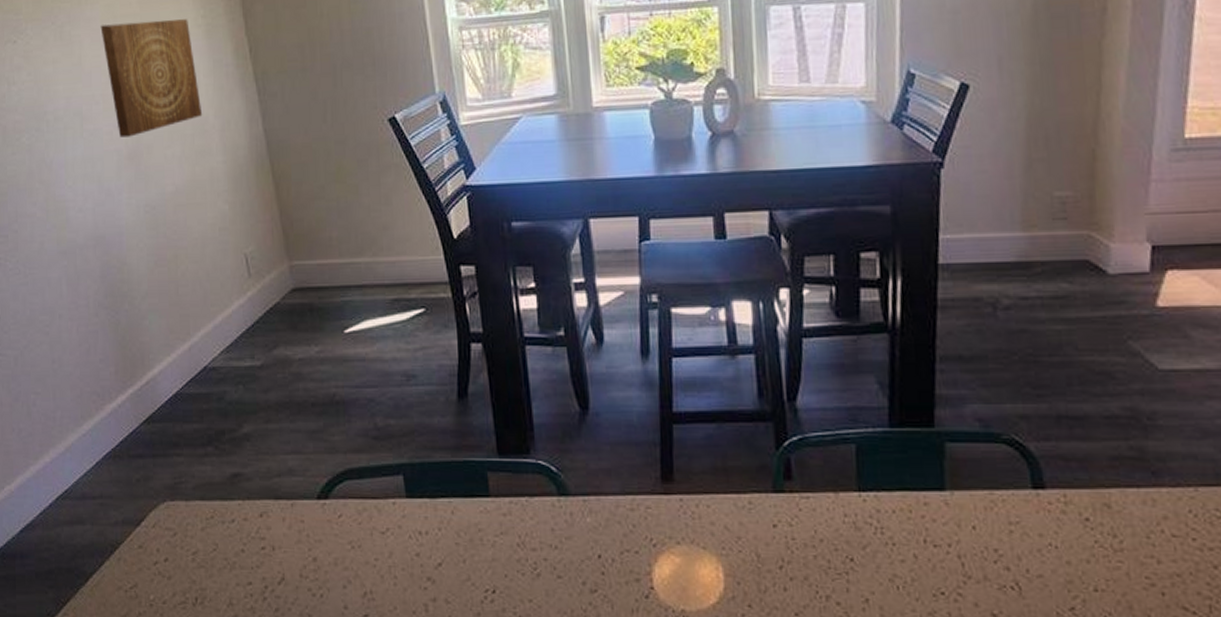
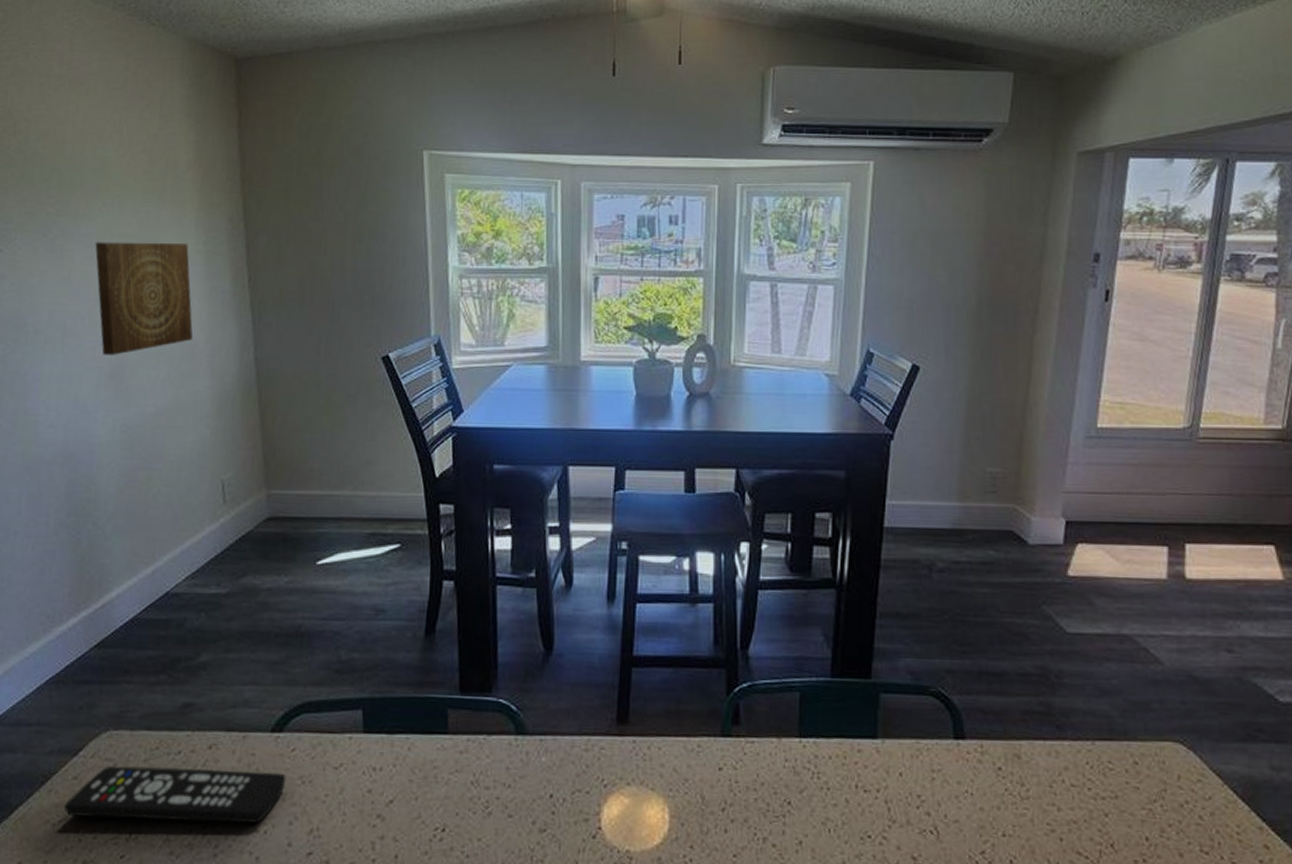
remote control: none [133,534,336,588] -> present [63,765,286,824]

